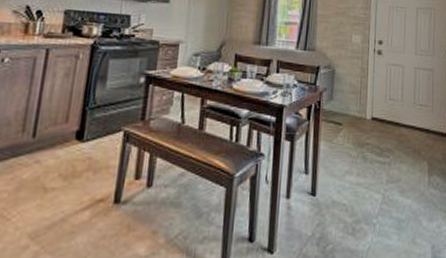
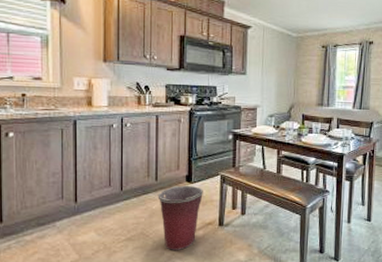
trash bin: none [32,144,98,241] -> present [157,185,203,250]

